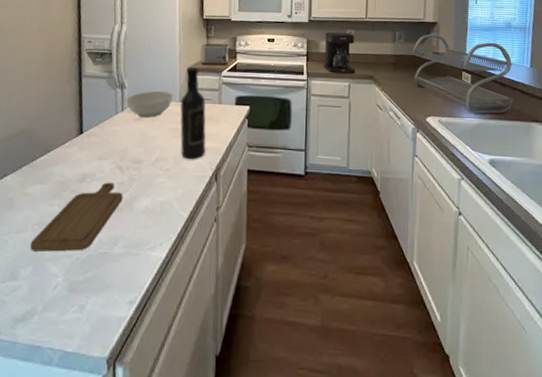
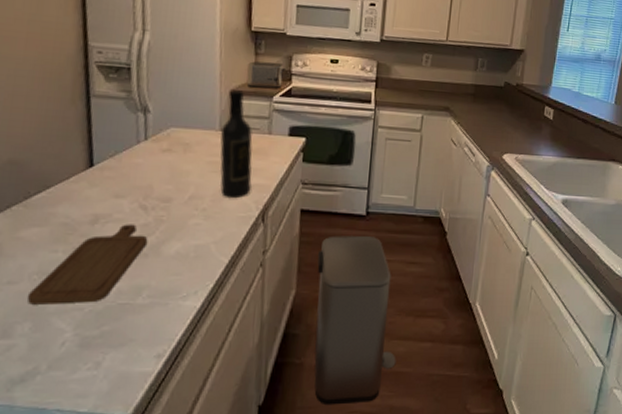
bowl: present [126,90,173,118] -> none [150,116,212,149]
pedal bin: none [263,194,340,360] -> present [314,236,396,406]
coffee maker: present [324,31,356,74] -> none [394,54,432,104]
dish rack: present [412,33,515,115] -> none [494,62,598,153]

